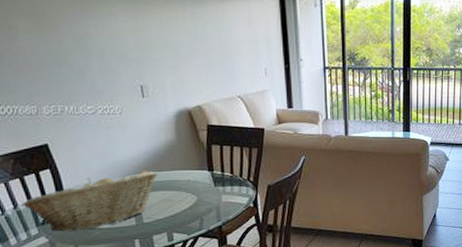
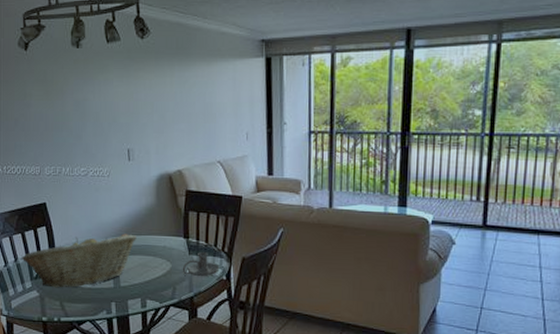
candle holder: none [208,182,246,207] -> present [182,251,220,277]

